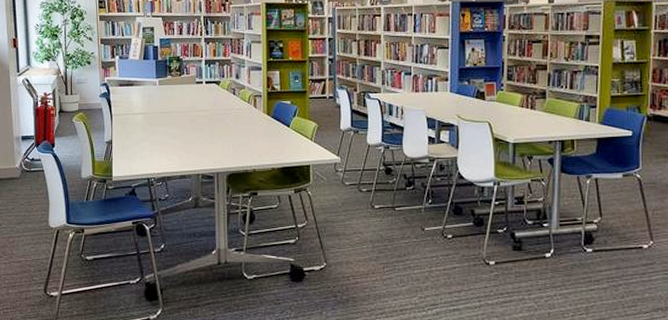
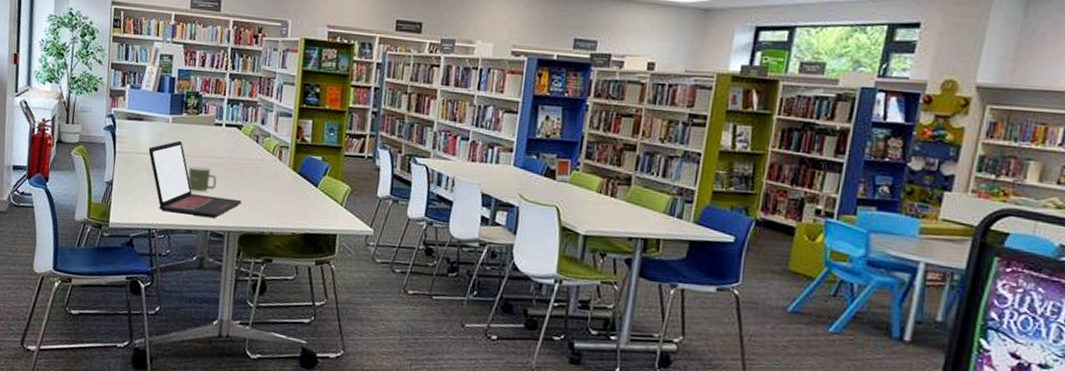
laptop: none [140,99,226,162] -> present [148,140,242,218]
mug: none [178,121,203,142] -> present [188,166,217,193]

